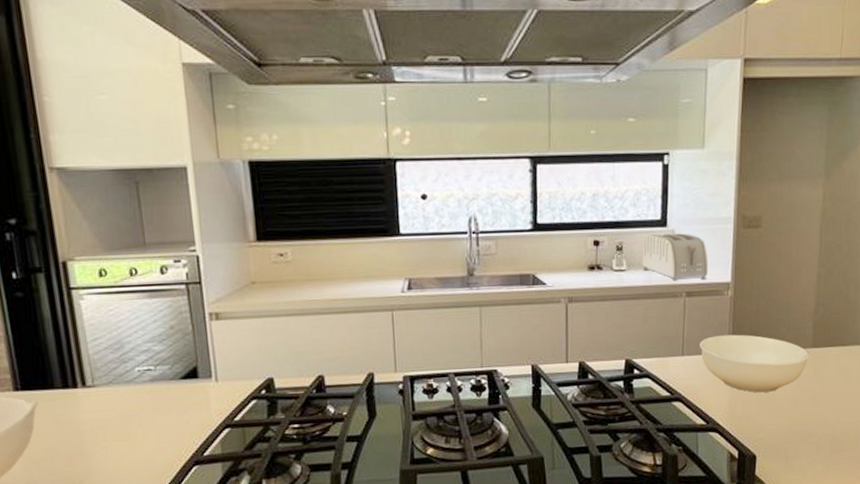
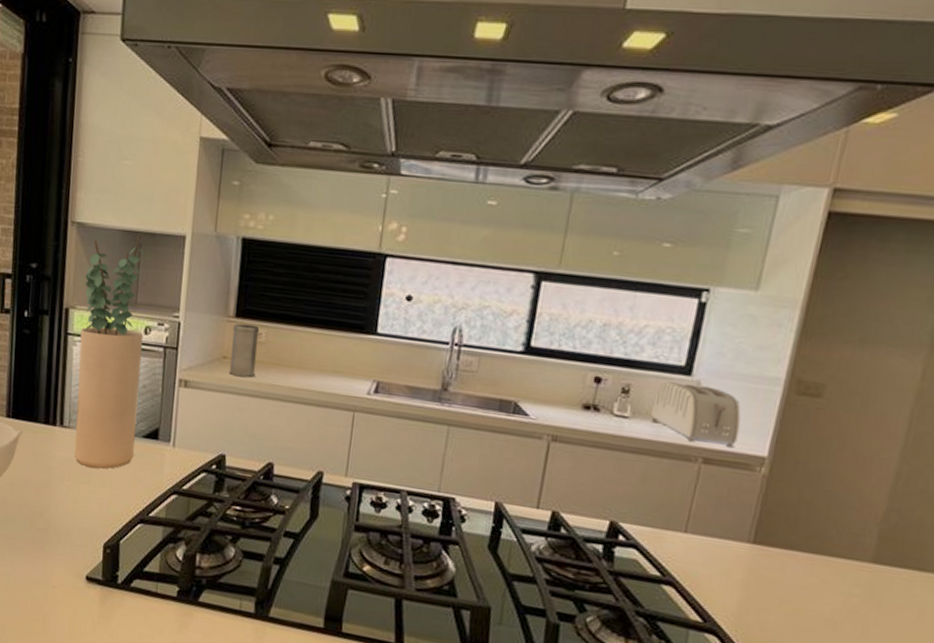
vase: none [78,173,175,422] -> present [74,236,144,469]
canister: none [256,246,289,300] -> present [229,323,260,378]
bowl: present [699,334,809,393] -> none [709,517,866,605]

